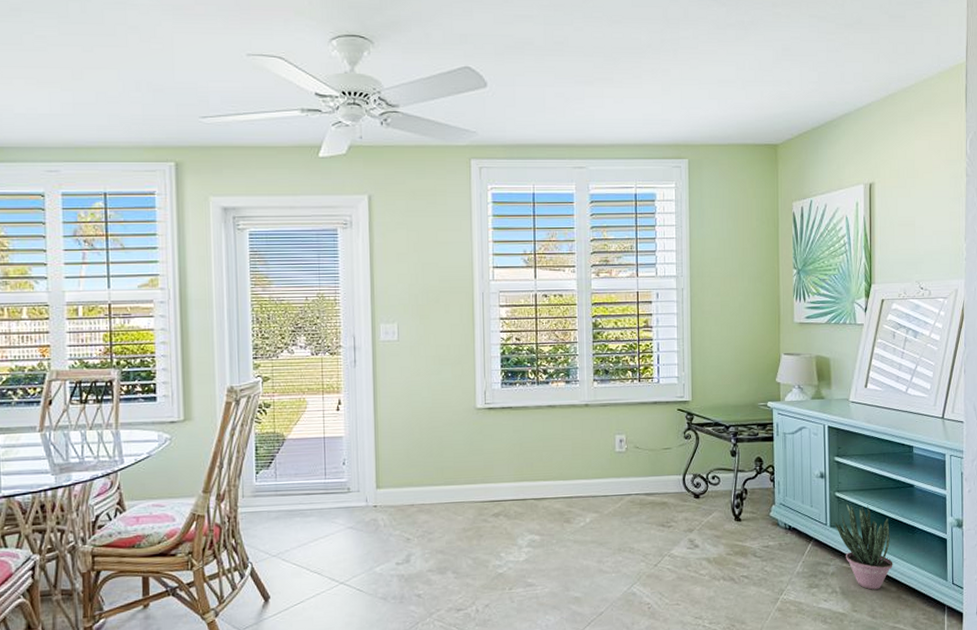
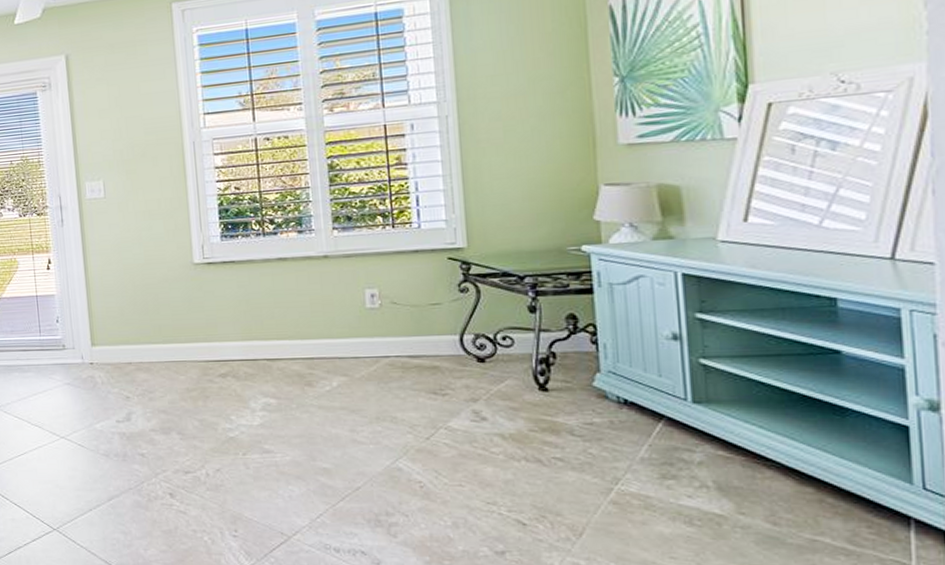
potted plant: present [835,504,893,590] -> none [700,374,808,488]

